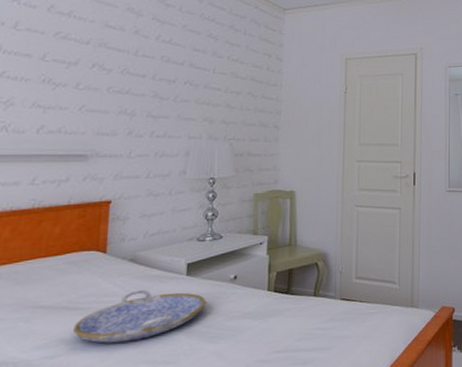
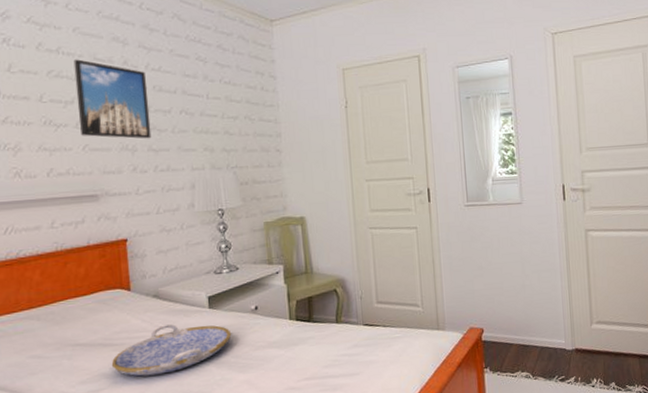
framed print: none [80,24,156,105] -> present [73,59,152,139]

